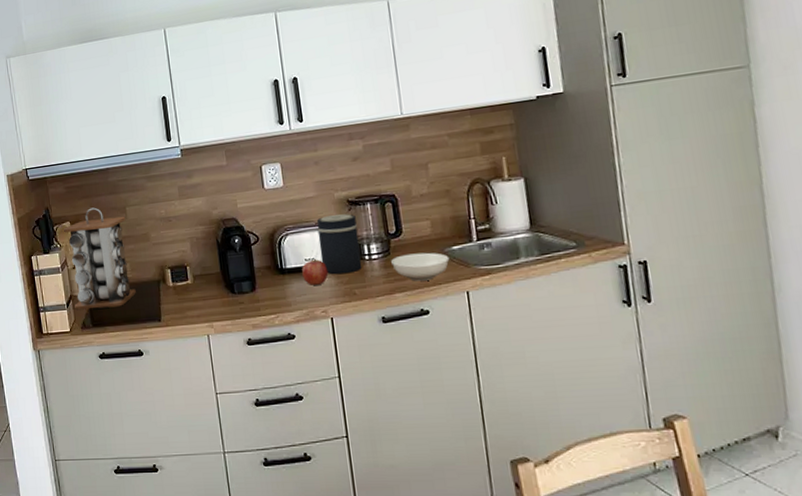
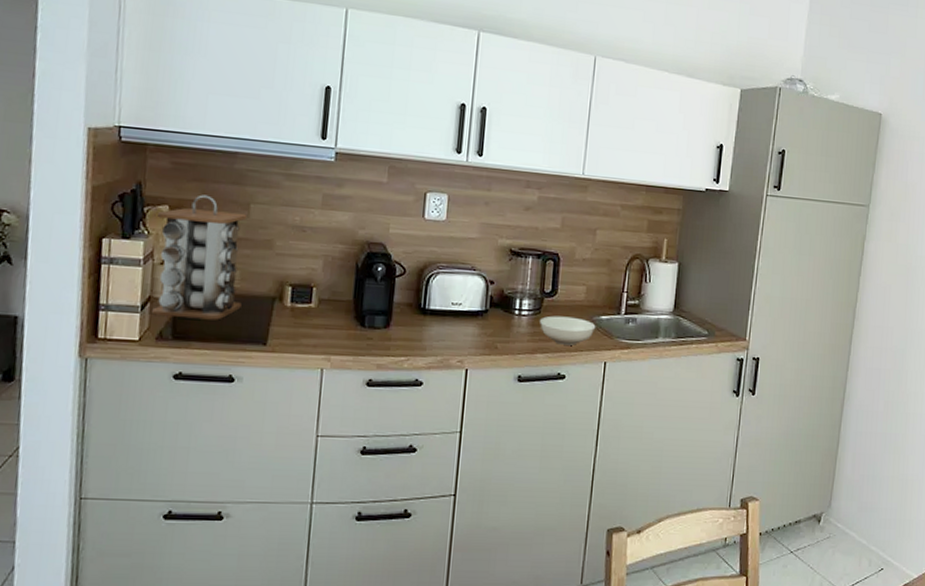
fruit: present [302,258,328,285] -> none [445,303,474,332]
cylinder: present [317,214,362,275] -> none [469,261,515,326]

